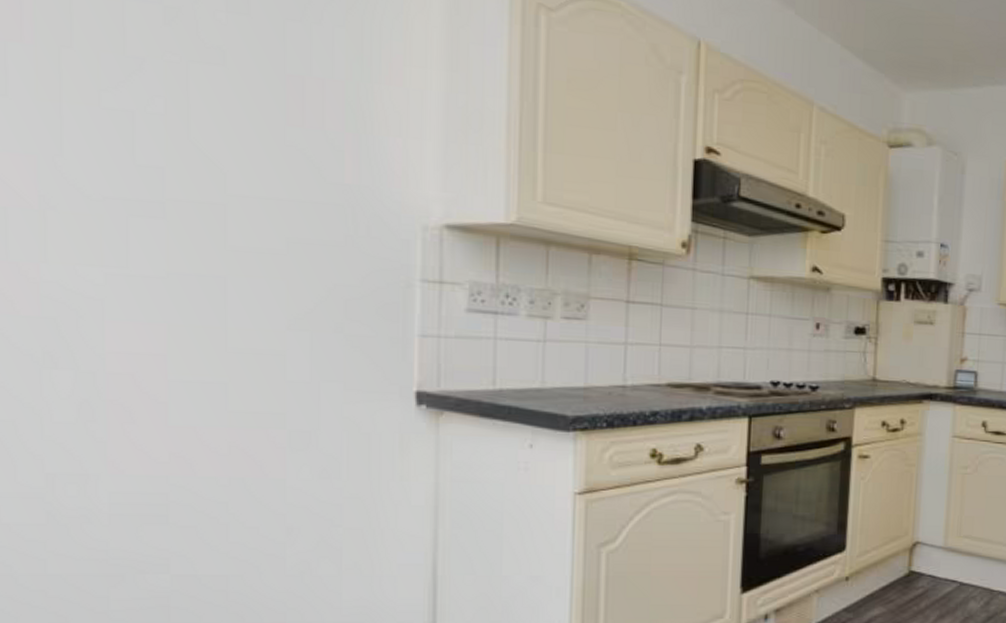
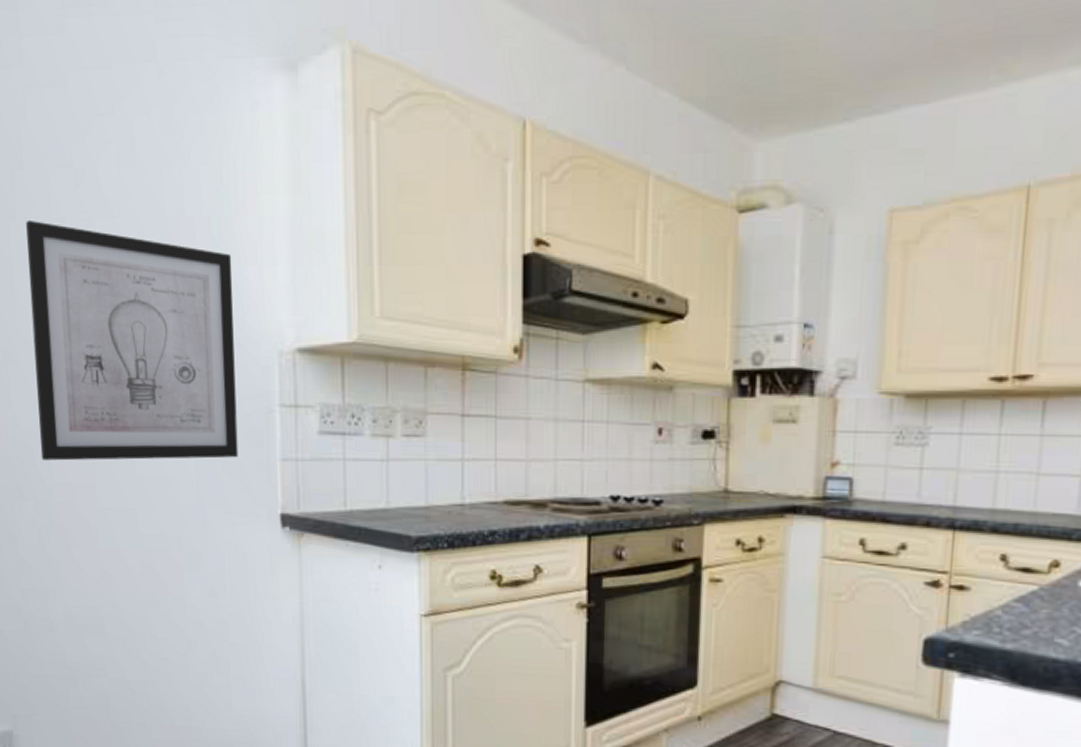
wall art: none [86,52,370,332] -> present [26,221,239,461]

